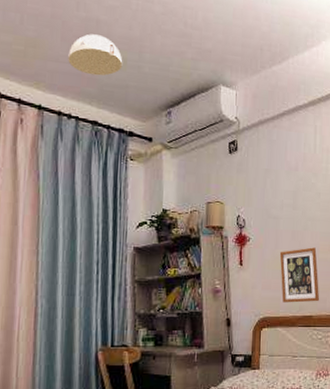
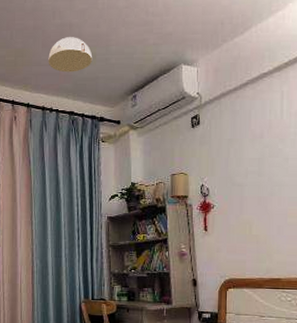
picture frame: present [279,247,320,303] -> none [244,212,289,266]

